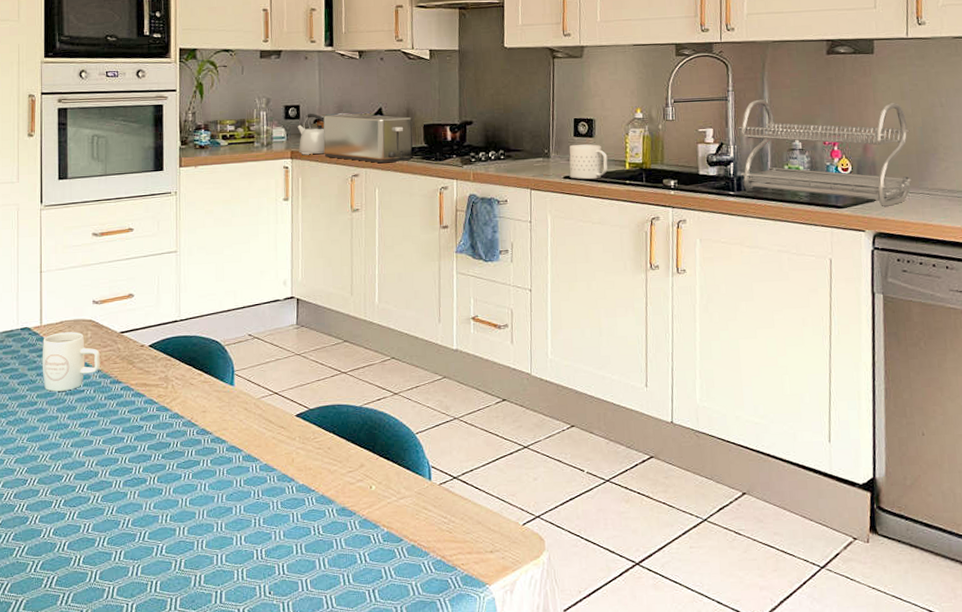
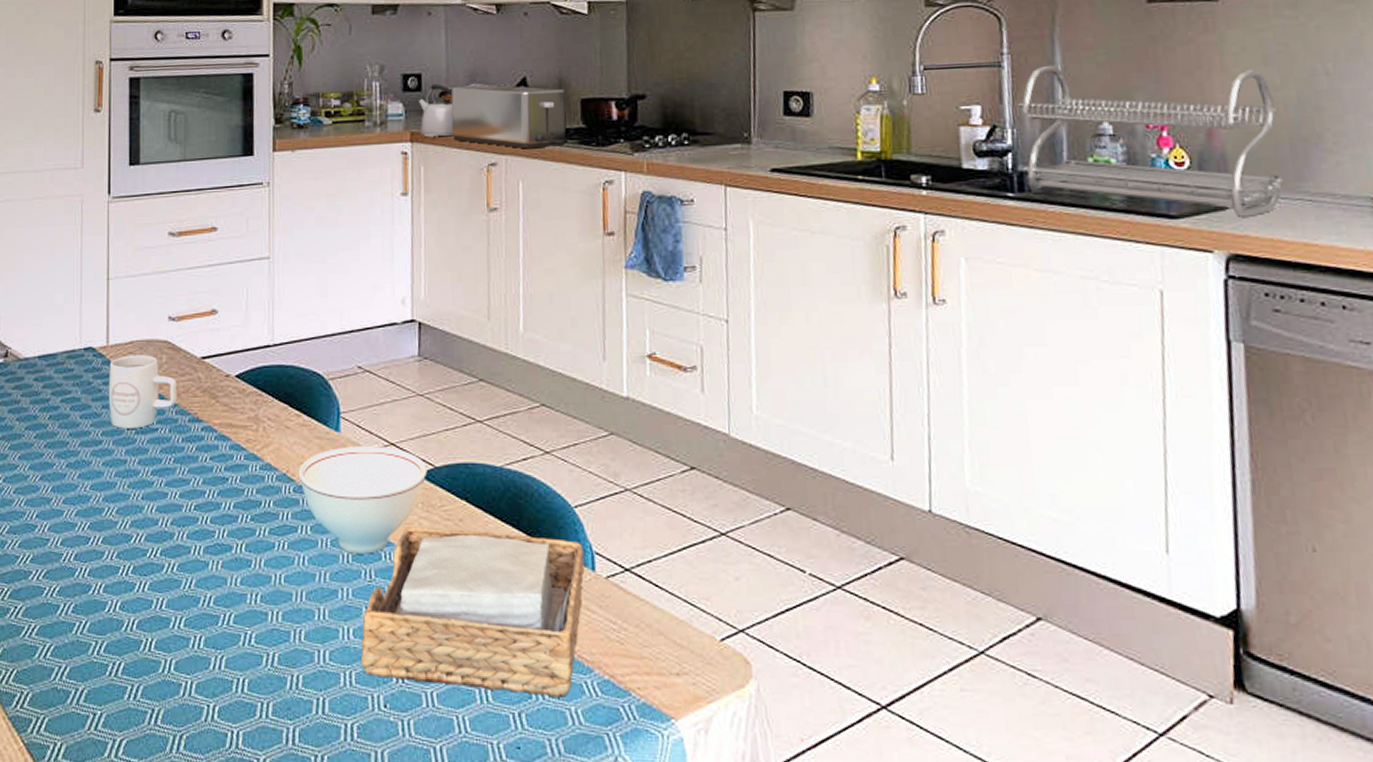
bowl: none [200,395,304,479] -> present [298,446,428,554]
napkin holder: none [250,455,424,576] -> present [360,527,585,698]
mug: present [569,144,608,180] -> none [777,125,832,174]

